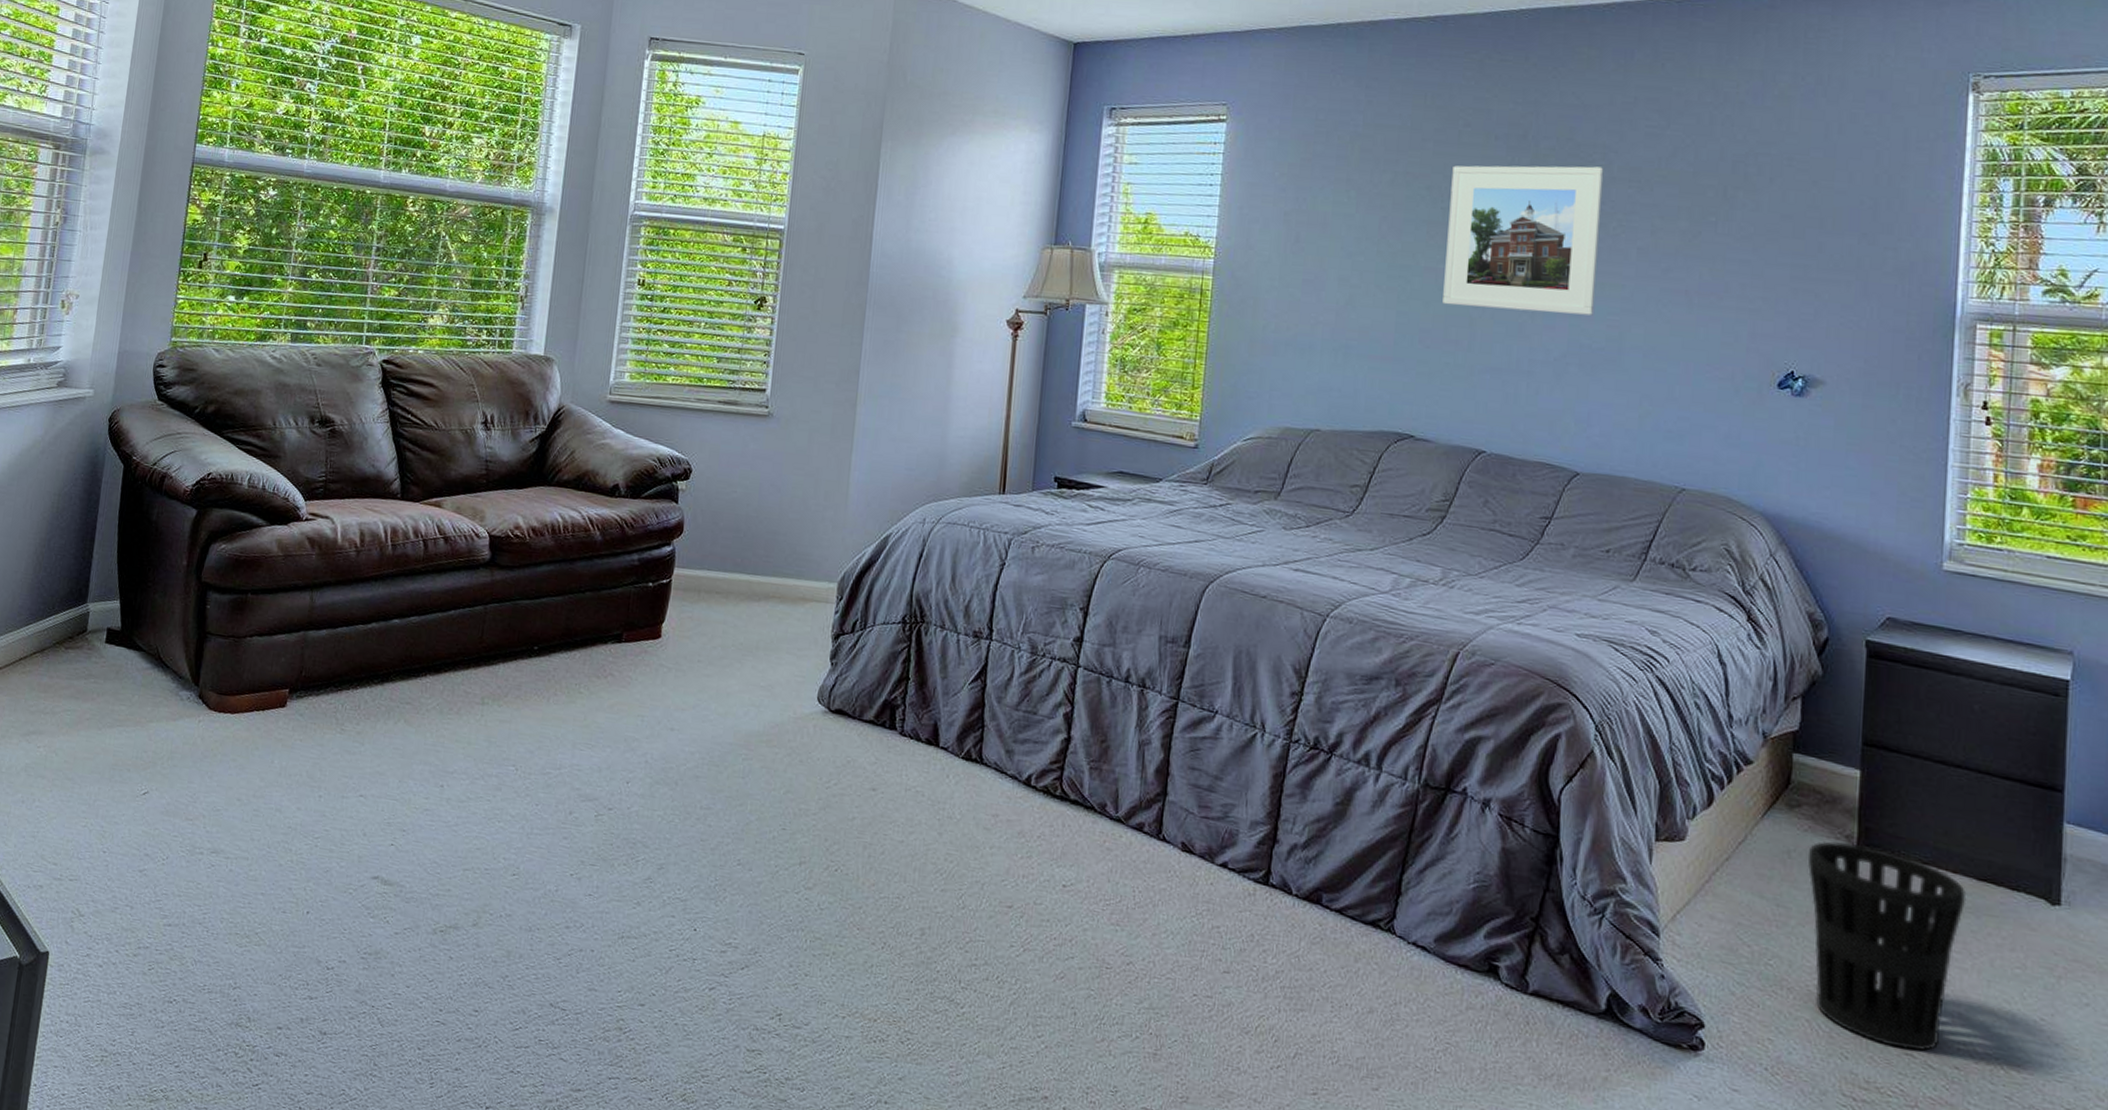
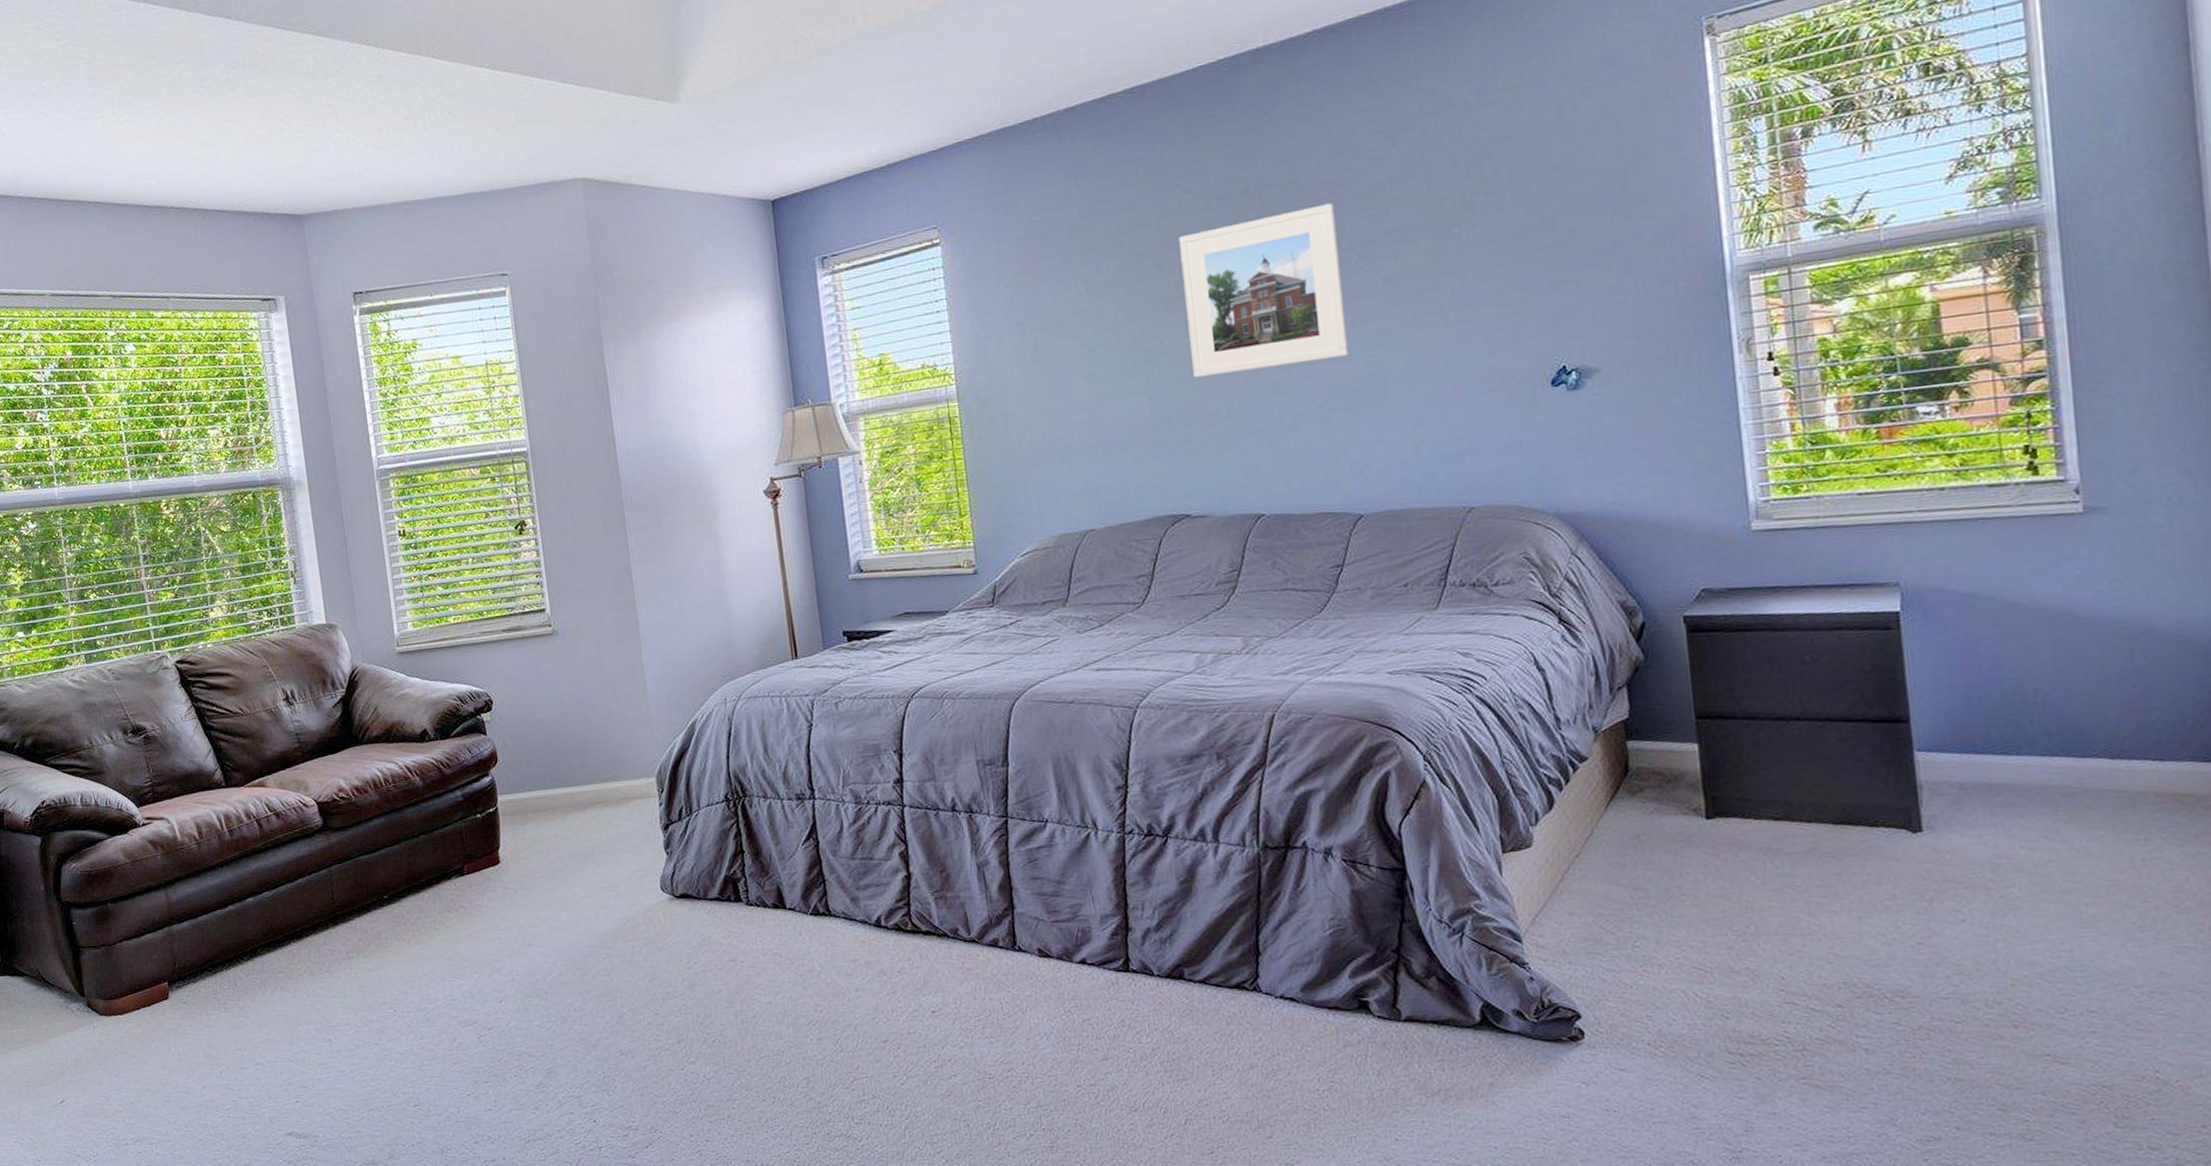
wastebasket: present [1807,841,1967,1051] -> none [1658,814,1826,999]

